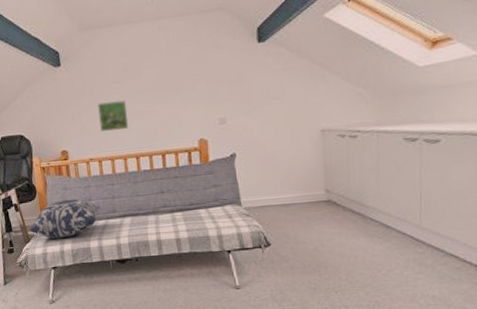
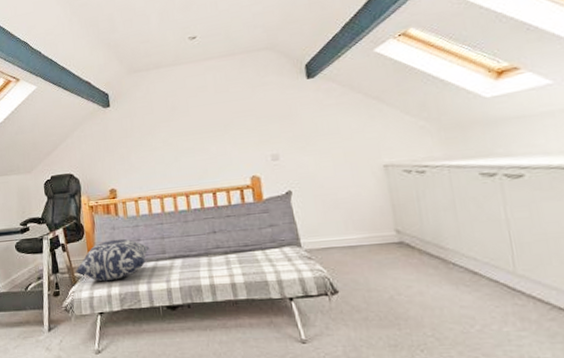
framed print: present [98,100,129,132] -> none [146,138,178,170]

